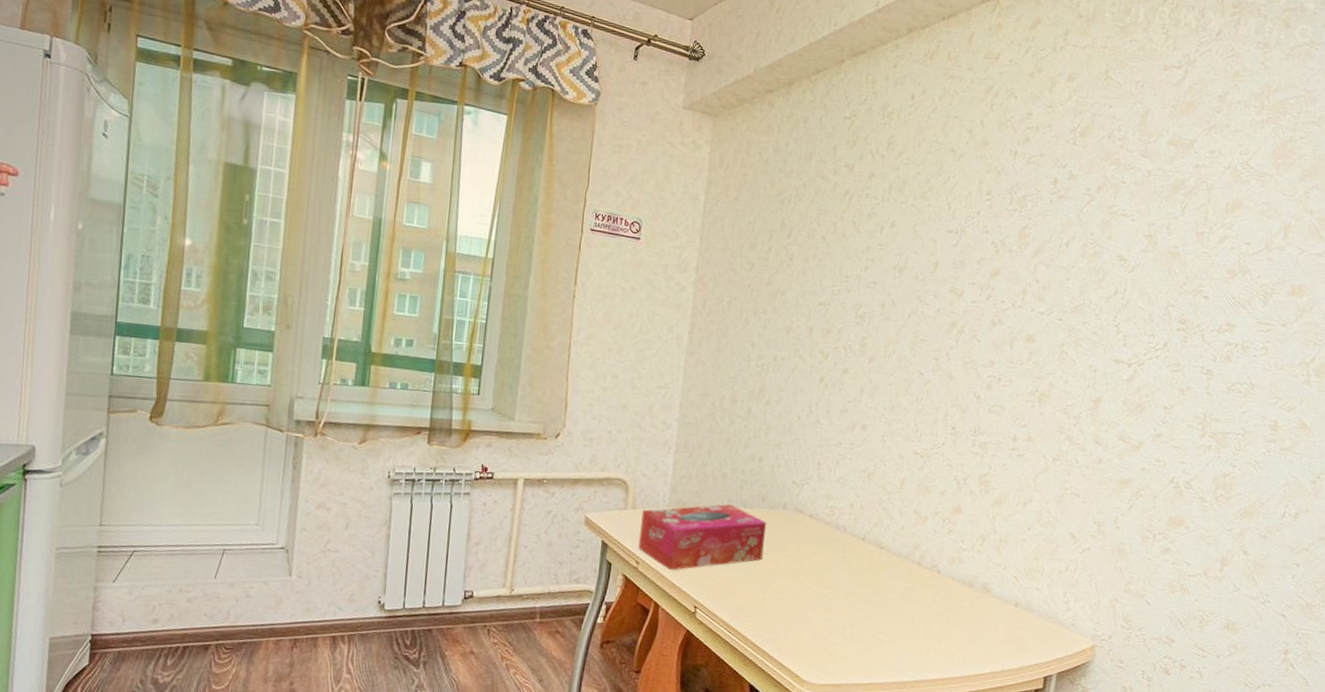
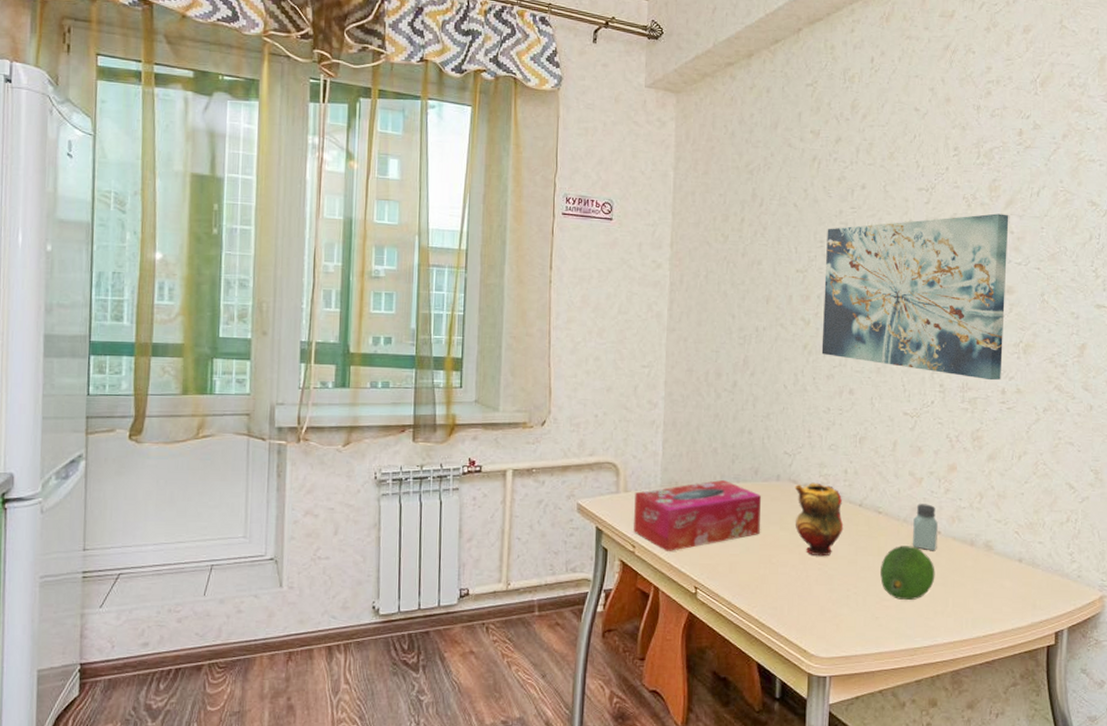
teapot: none [798,513,846,586] -> present [794,482,844,557]
wall art: none [837,261,1036,427] -> present [821,213,1009,381]
fruit: none [877,581,932,635] -> present [880,546,935,600]
saltshaker: none [911,542,938,590] -> present [912,504,938,551]

